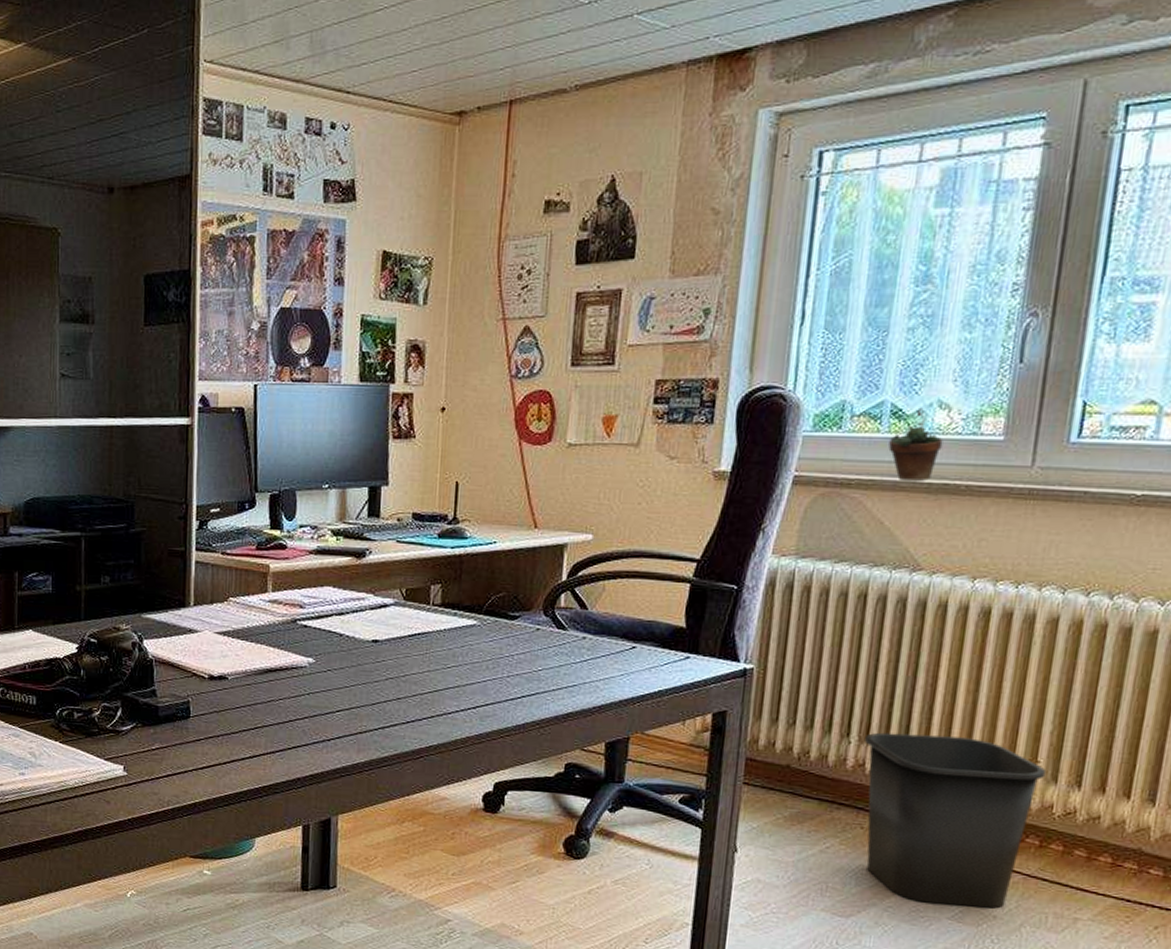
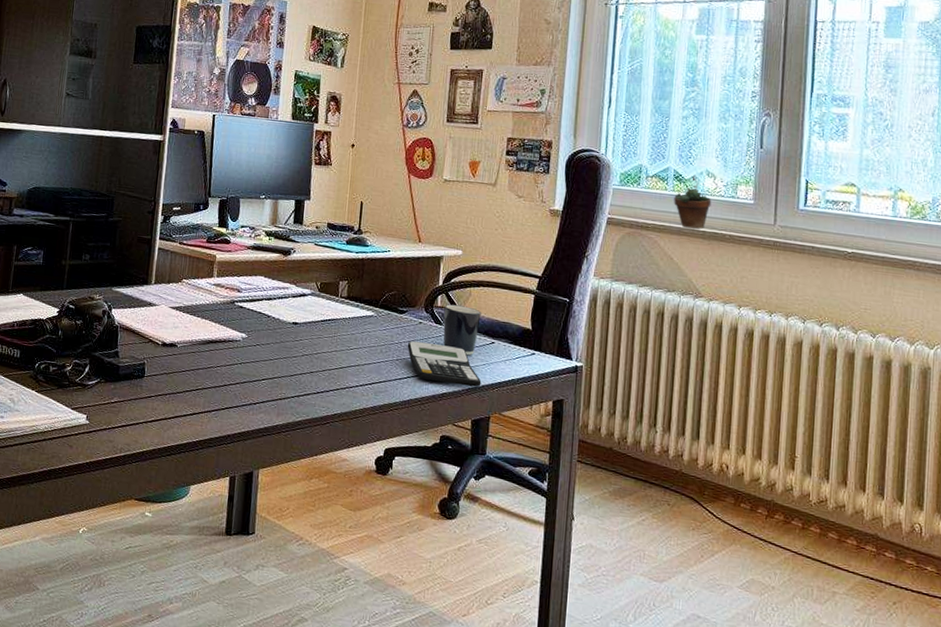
calculator: none [521,652,619,703] -> present [407,341,482,387]
mug: none [567,603,619,666] -> present [443,304,481,356]
waste bin: present [865,732,1047,909] -> none [668,425,803,580]

